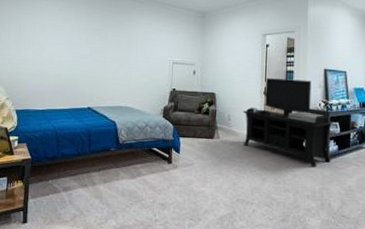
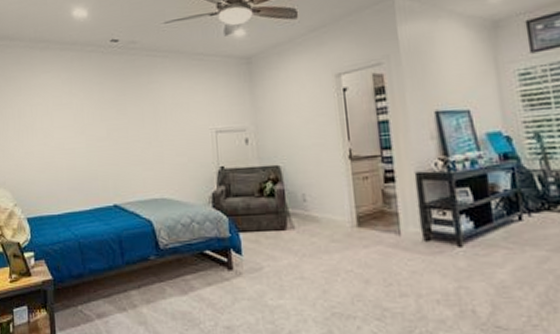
media console: present [243,78,333,168] -> none [322,130,466,258]

